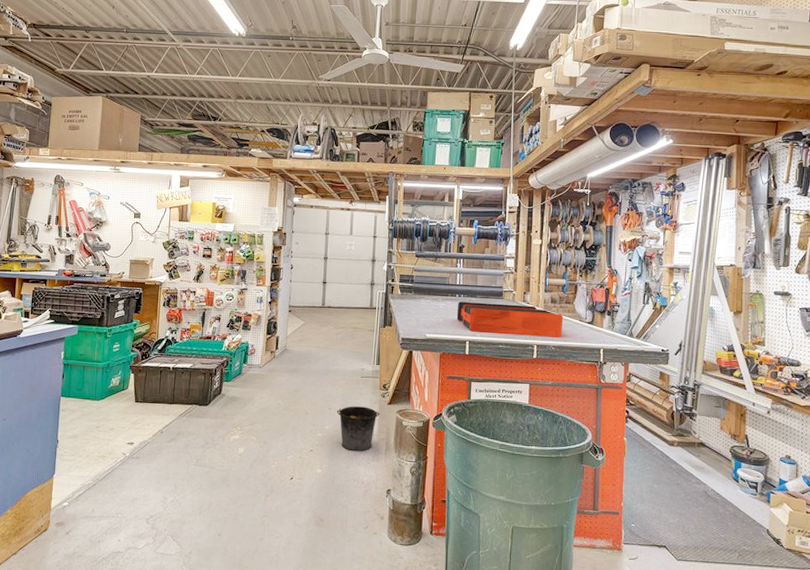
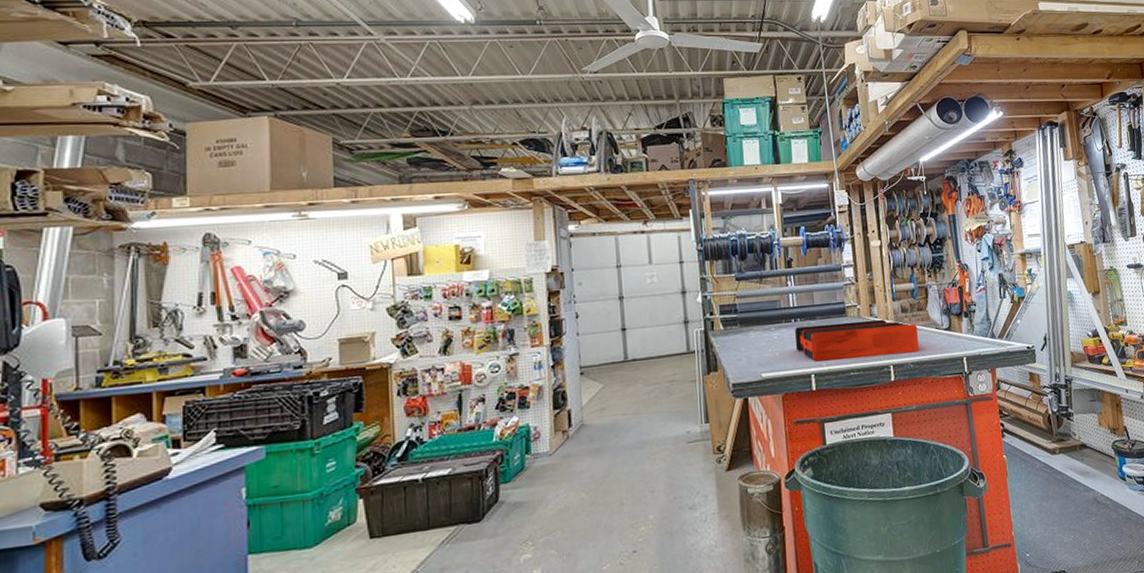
bucket: present [336,406,380,451] -> none [661,479,718,541]

